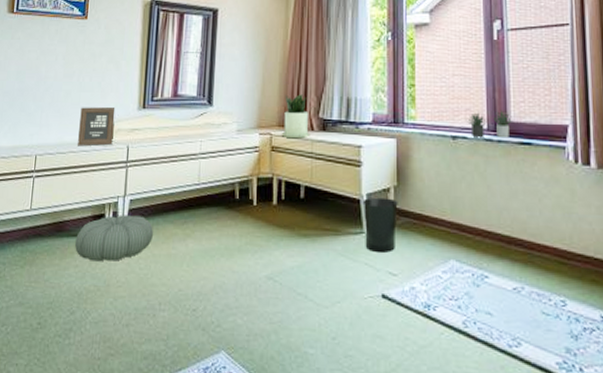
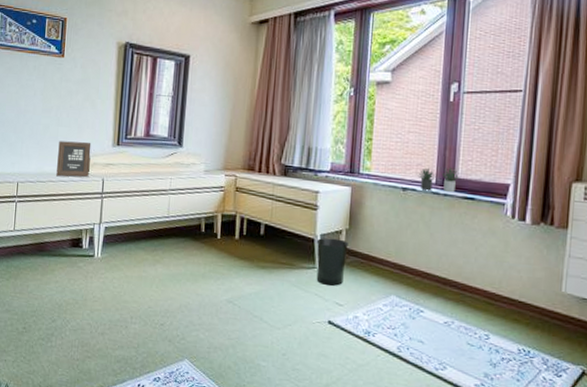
pouf: present [75,215,153,262] -> none [55,240,126,280]
planter: present [281,94,310,139] -> none [245,140,272,182]

